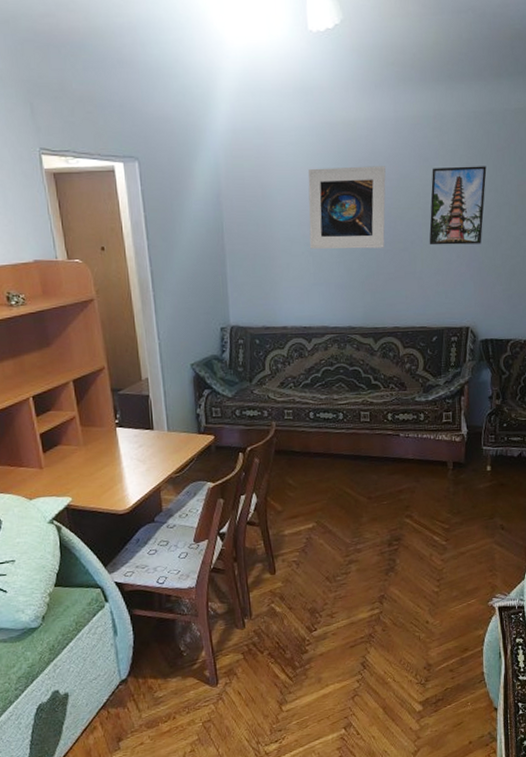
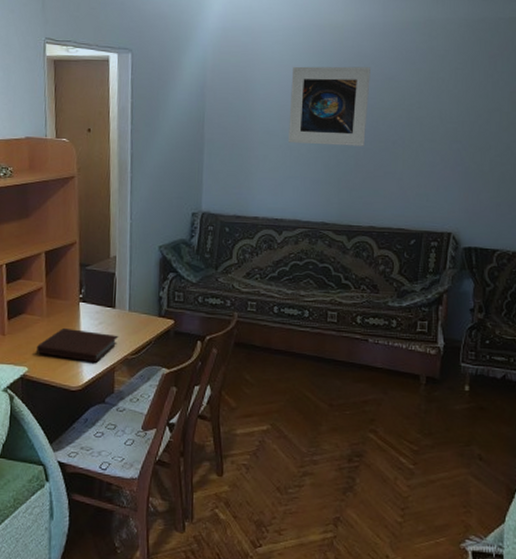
notebook: none [78,454,161,485] -> present [37,327,119,363]
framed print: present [429,166,487,245] -> none [412,71,477,149]

